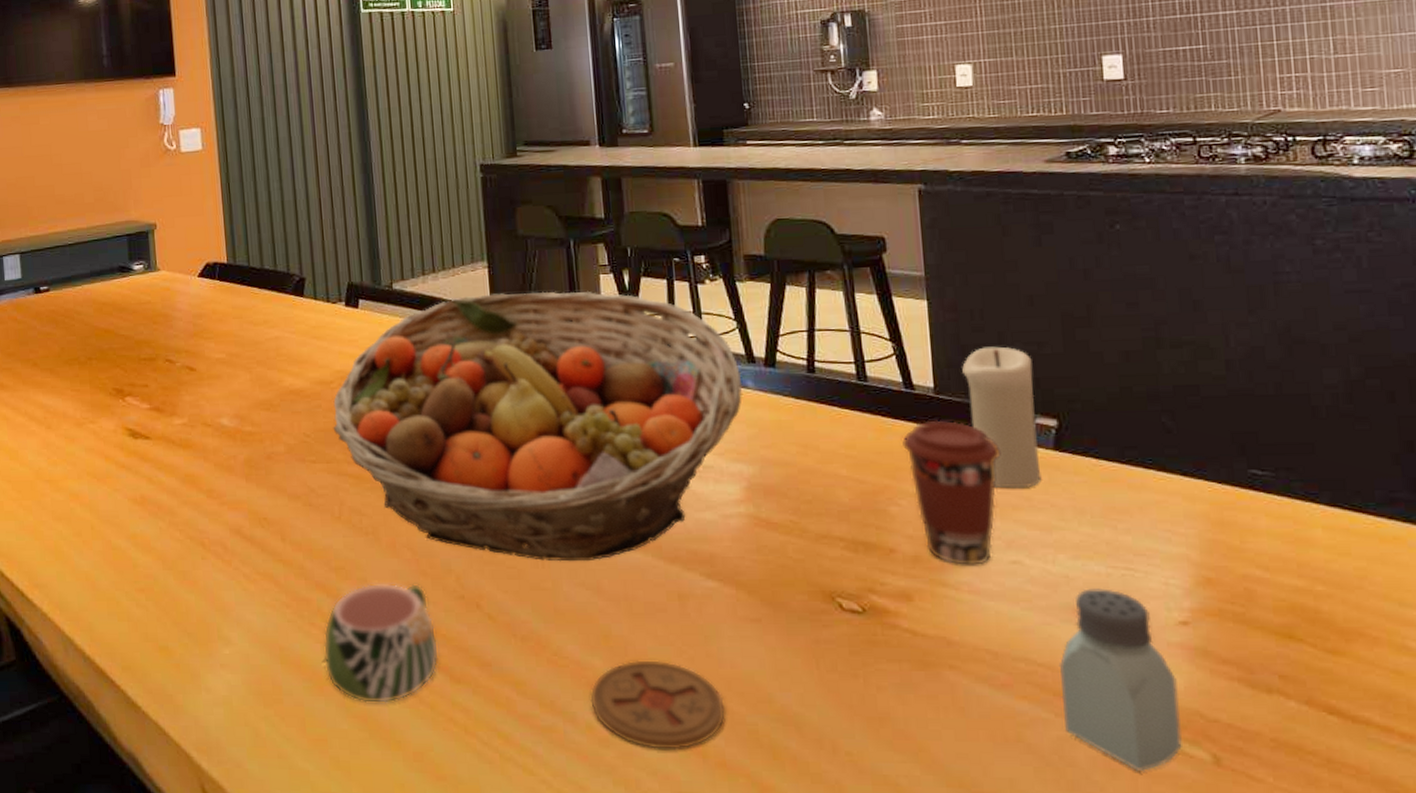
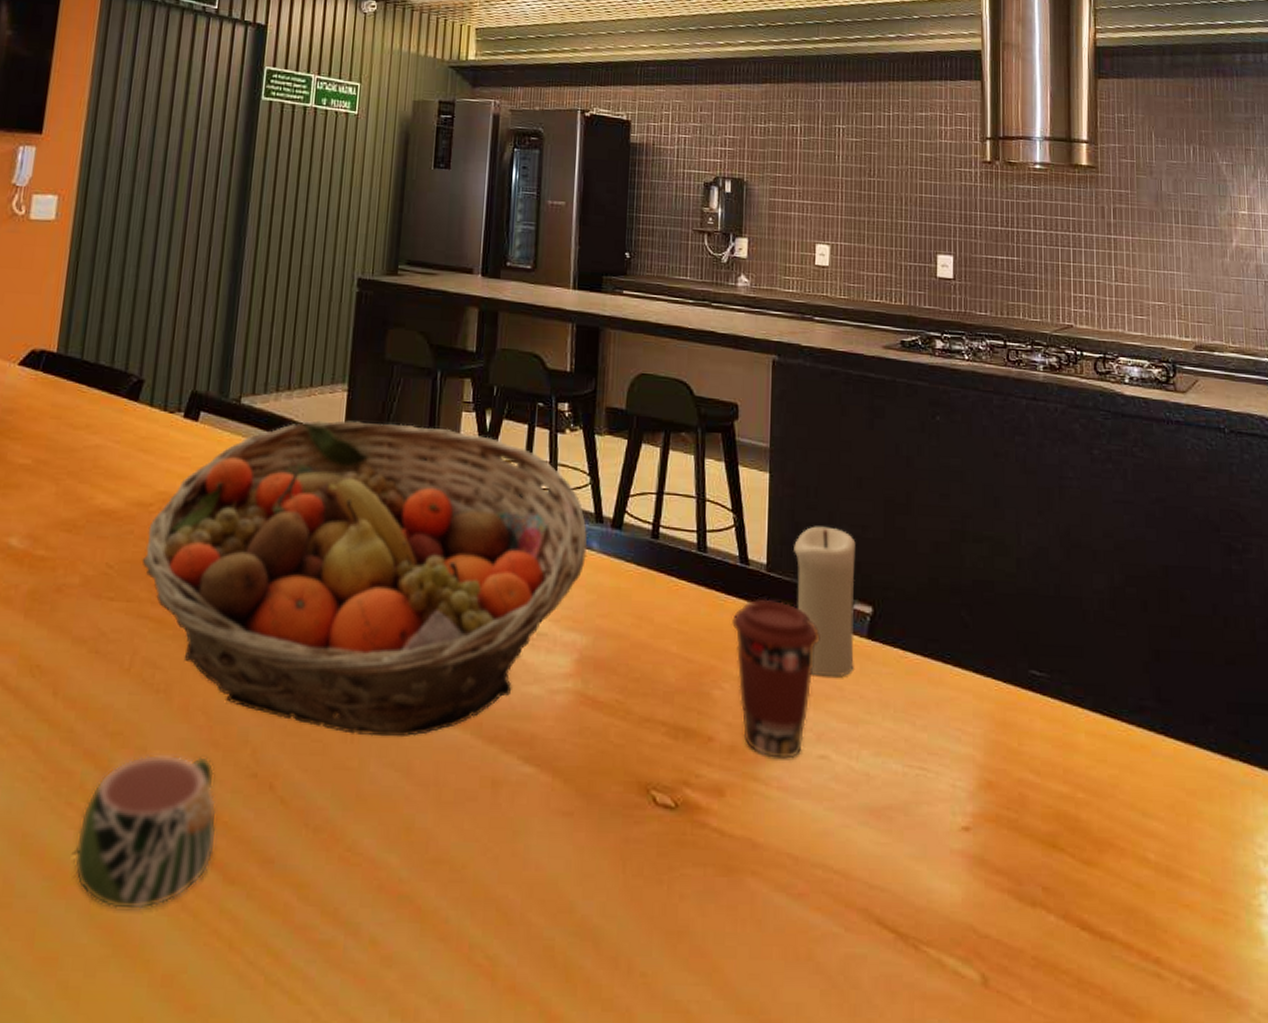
coaster: present [590,660,726,750] -> none [379,858,523,970]
saltshaker: present [1058,588,1182,771] -> none [852,788,956,993]

